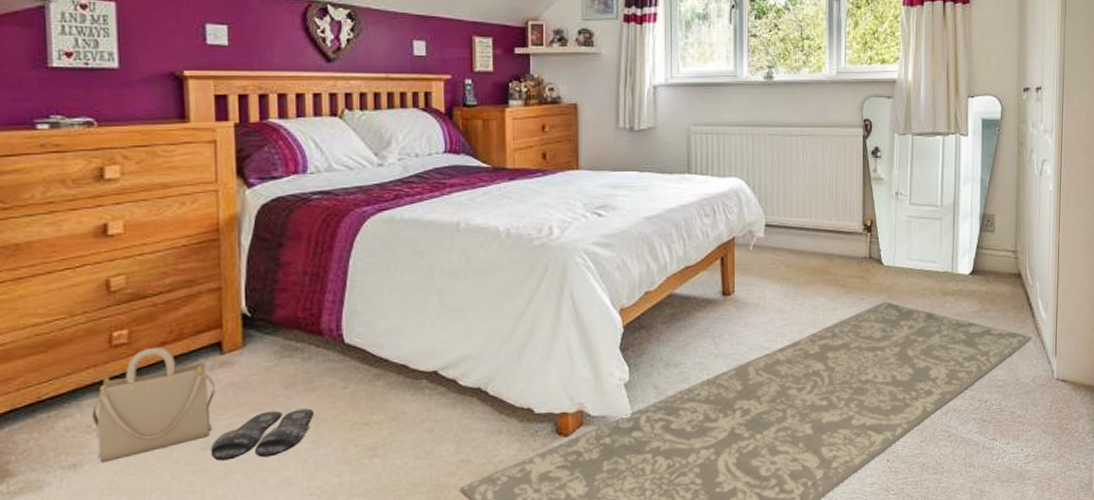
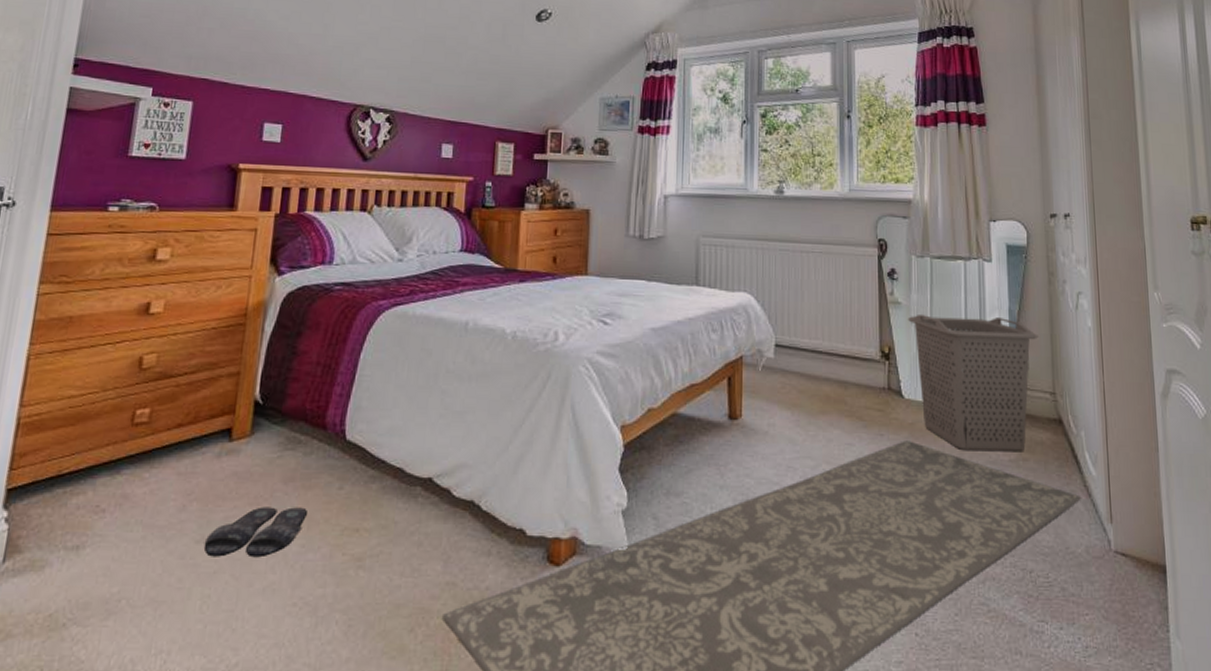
handbag: present [92,347,215,463] -> none [100,428,219,547]
laundry basket: none [889,187,1006,307] -> present [908,314,1039,452]

